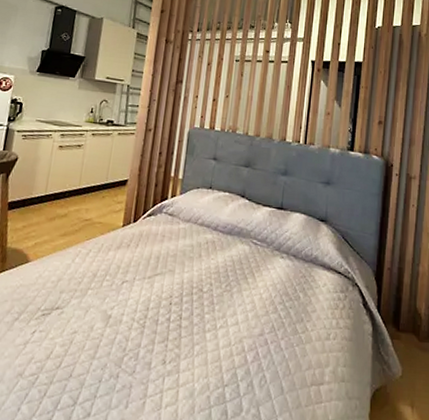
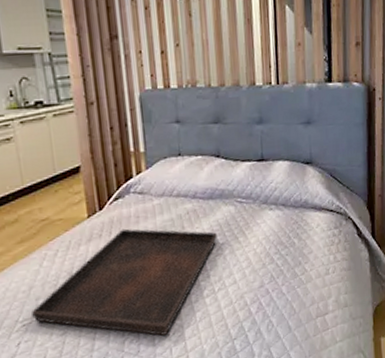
serving tray: none [52,244,229,361] -> present [31,228,217,336]

